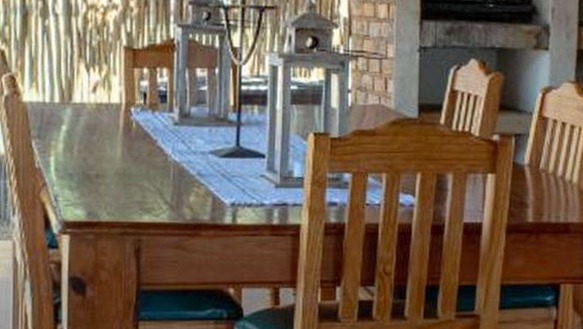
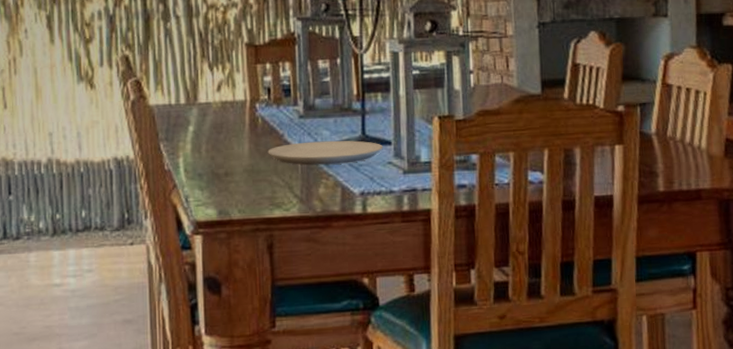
plate: none [140,149,256,174] -> present [267,140,383,165]

